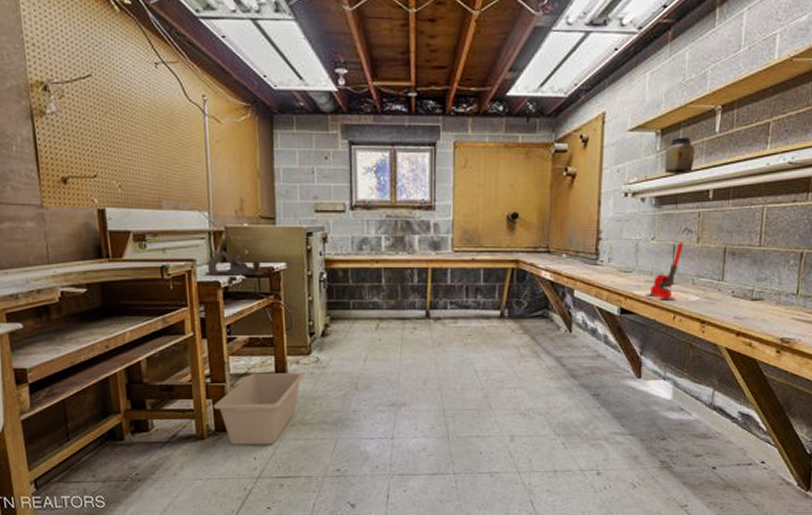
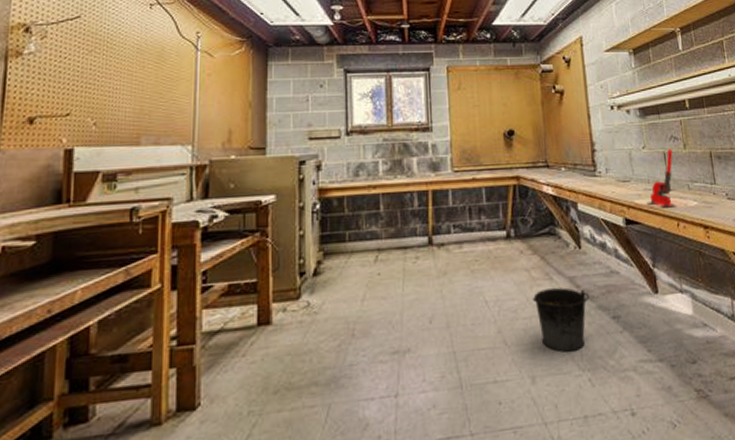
hand plane: present [205,249,264,275] -> none [182,185,250,215]
storage bin: present [213,372,305,445] -> none [176,322,293,428]
bucket: none [519,365,573,419] -> present [532,287,589,353]
jar: present [664,137,695,175] -> none [640,55,667,88]

